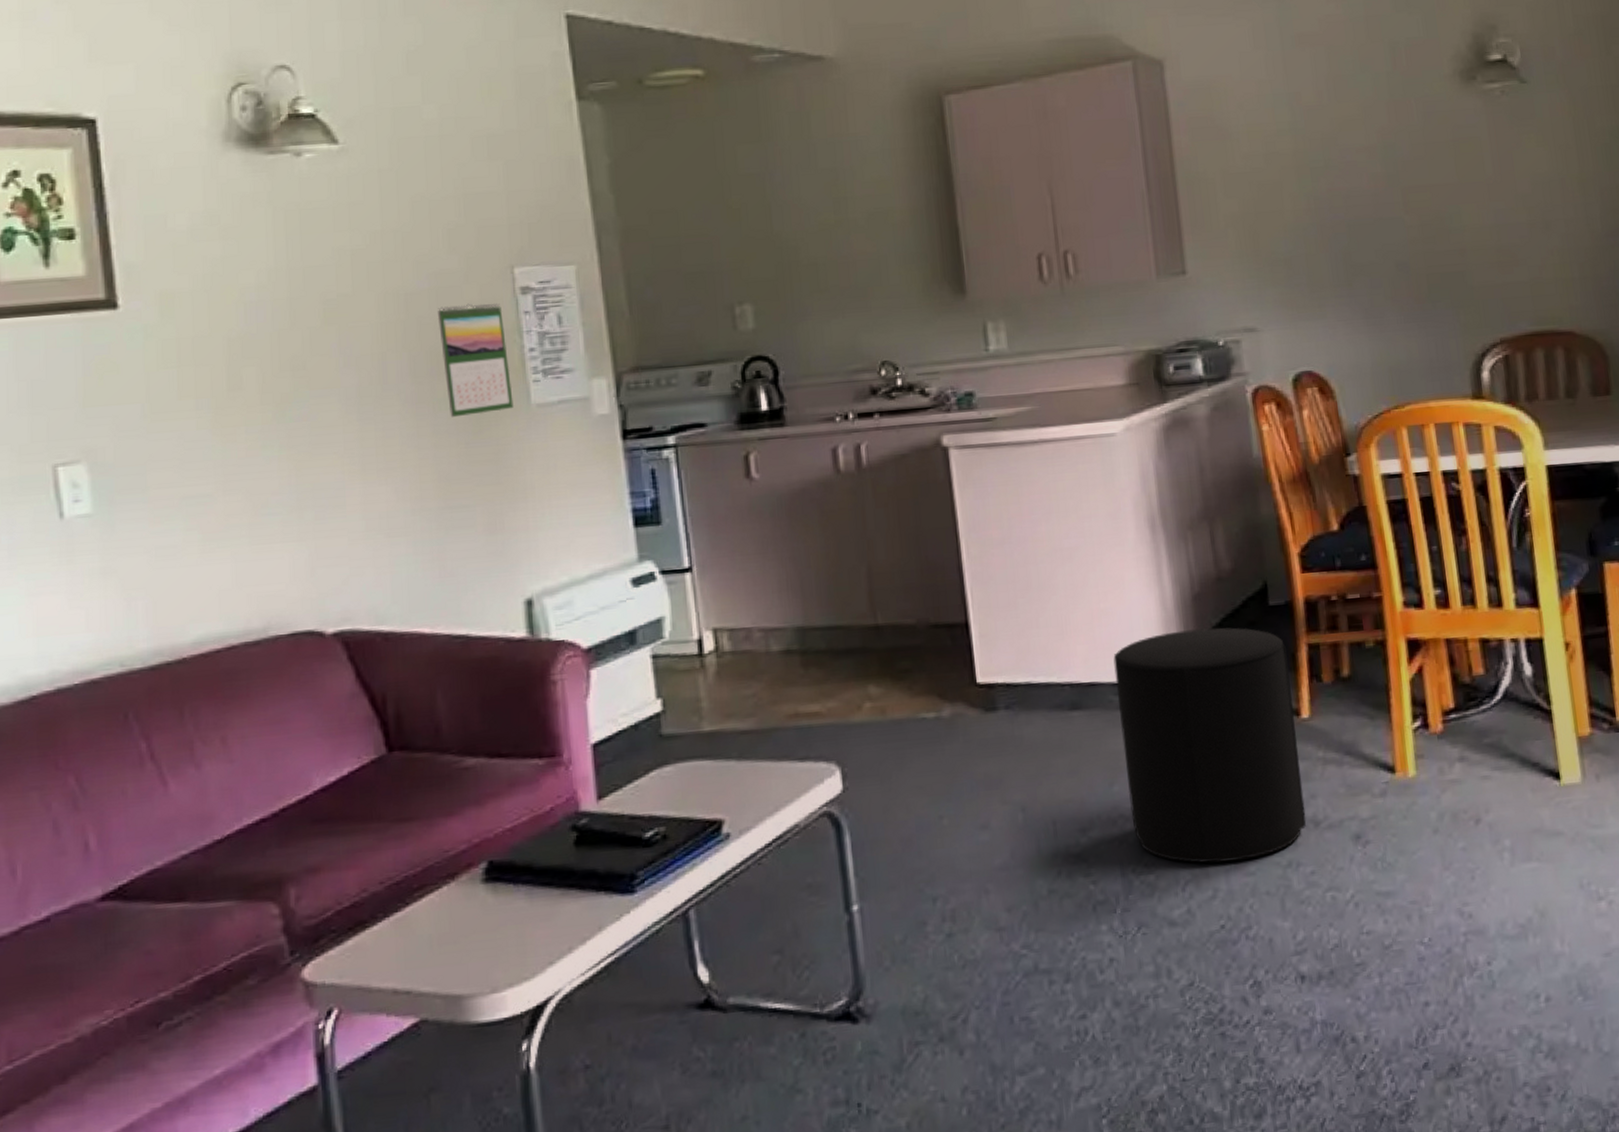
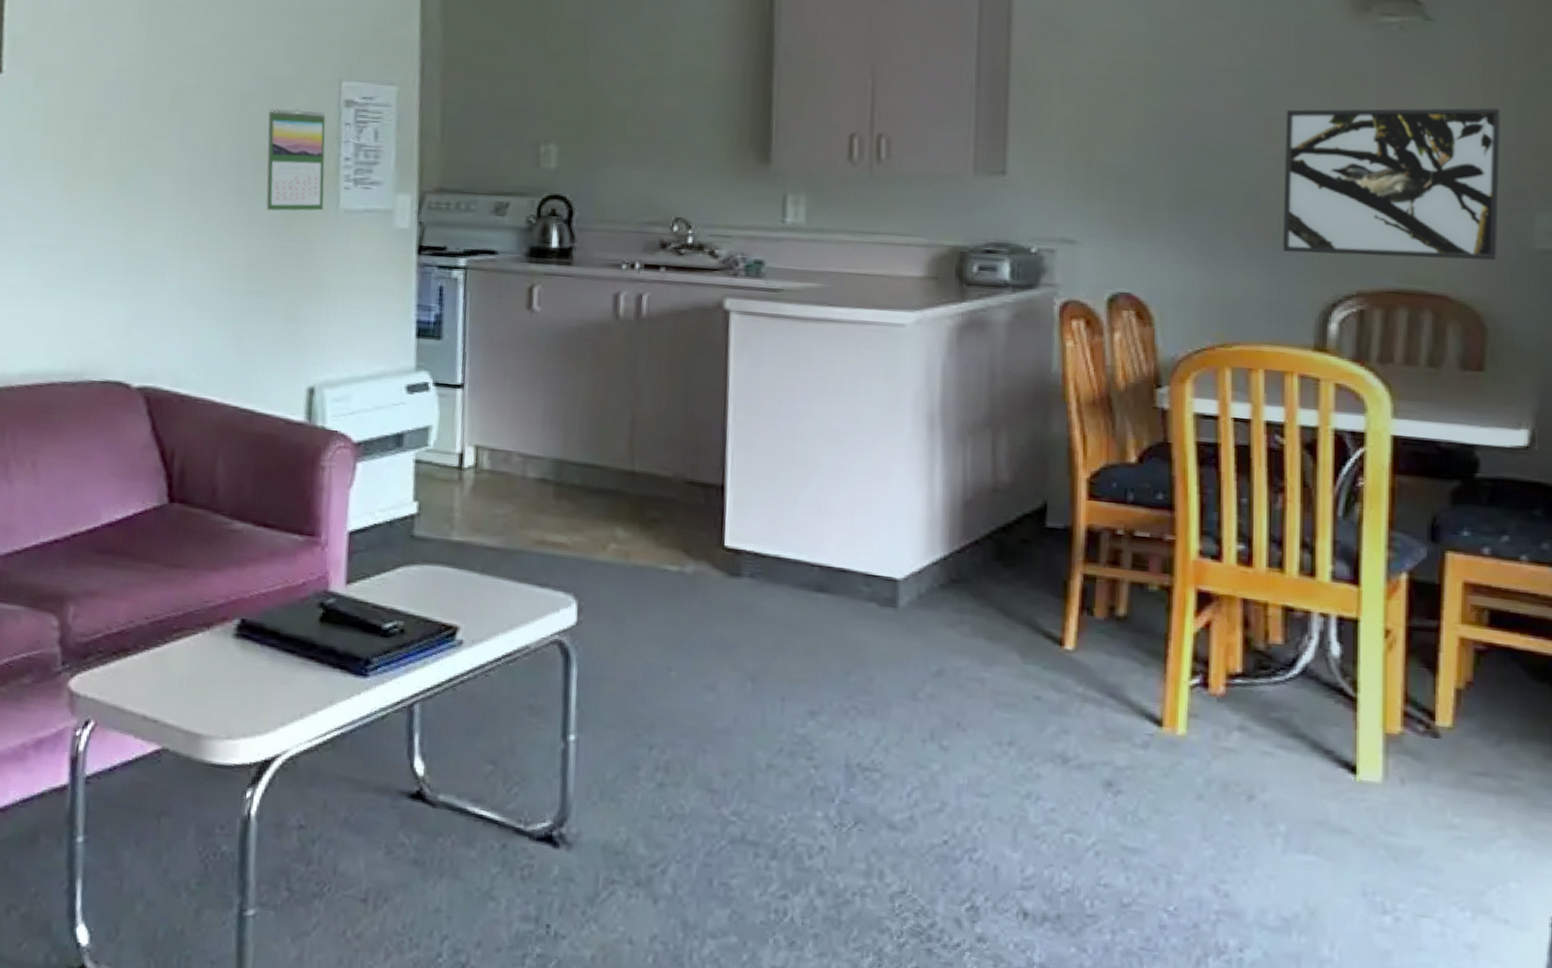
stool: present [1113,627,1307,864] -> none [865,533,1058,781]
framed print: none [1419,156,1608,312] -> present [1282,107,1502,260]

